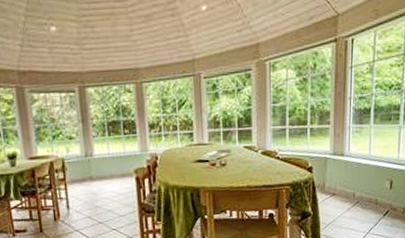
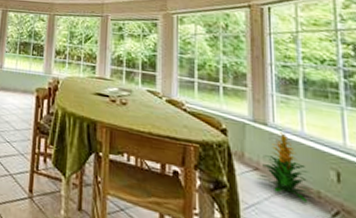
indoor plant: none [334,158,372,211] -> present [258,131,312,202]

